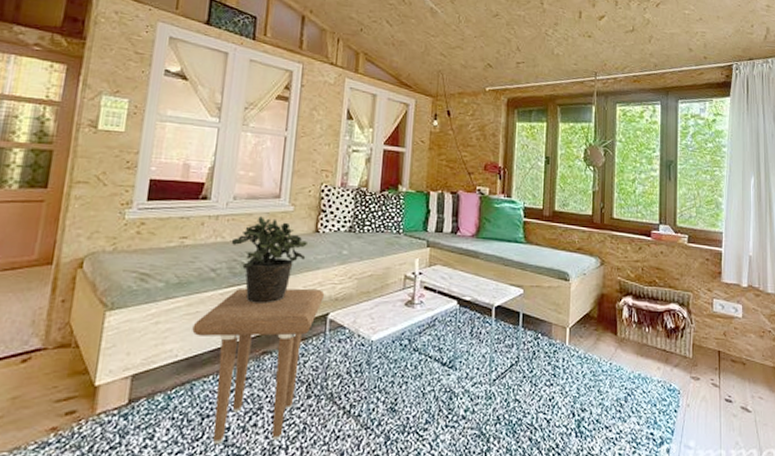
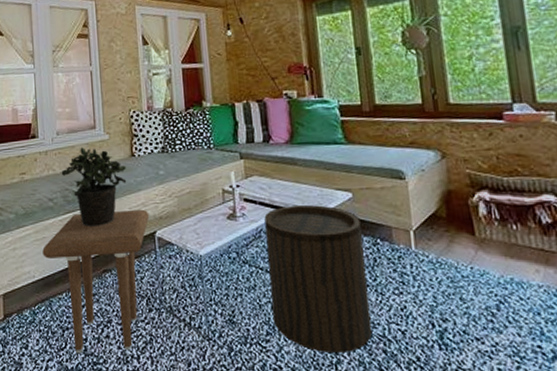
stool: none [433,296,527,441] -> present [264,204,373,352]

